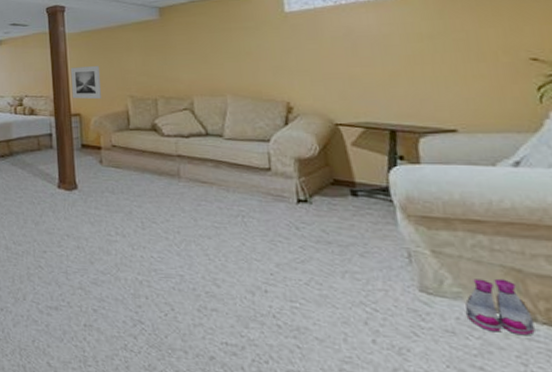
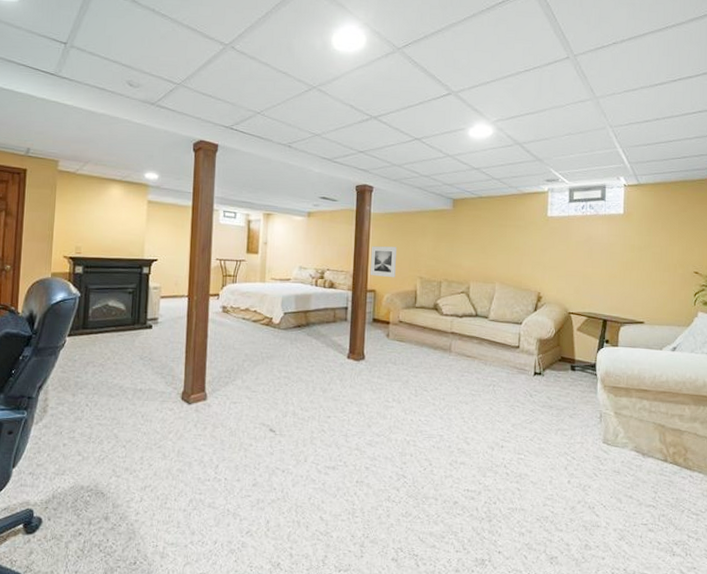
boots: present [465,278,535,336] -> none [627,432,665,472]

